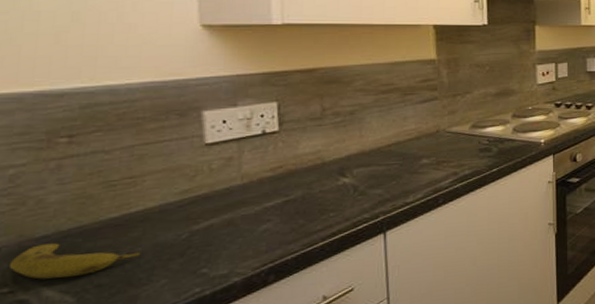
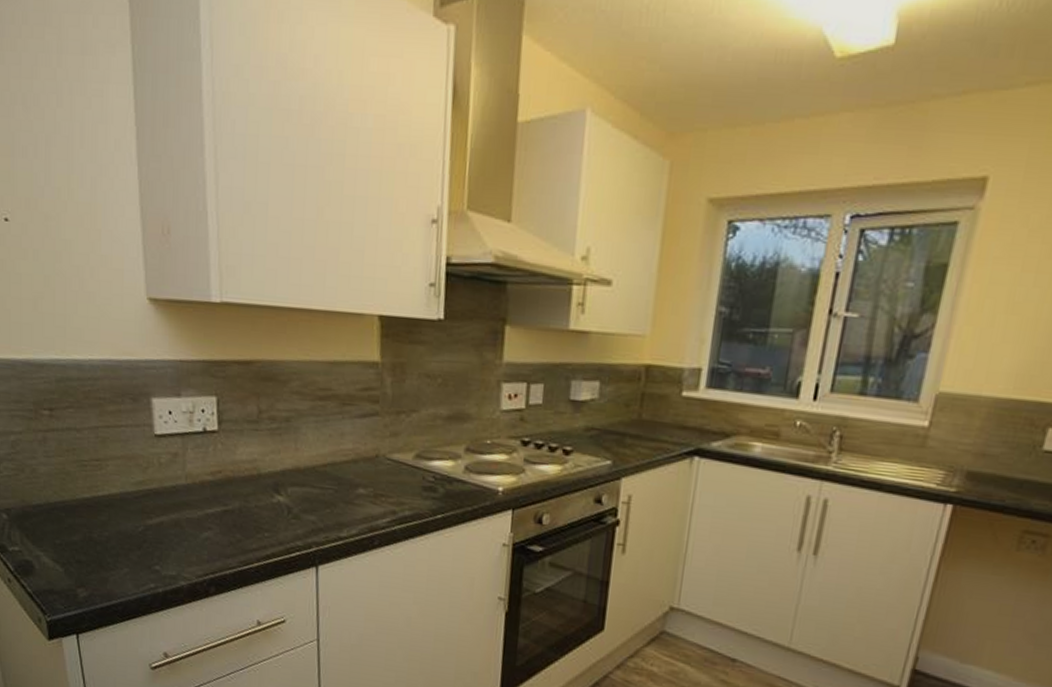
fruit: present [8,243,141,279] -> none [17,512,108,549]

